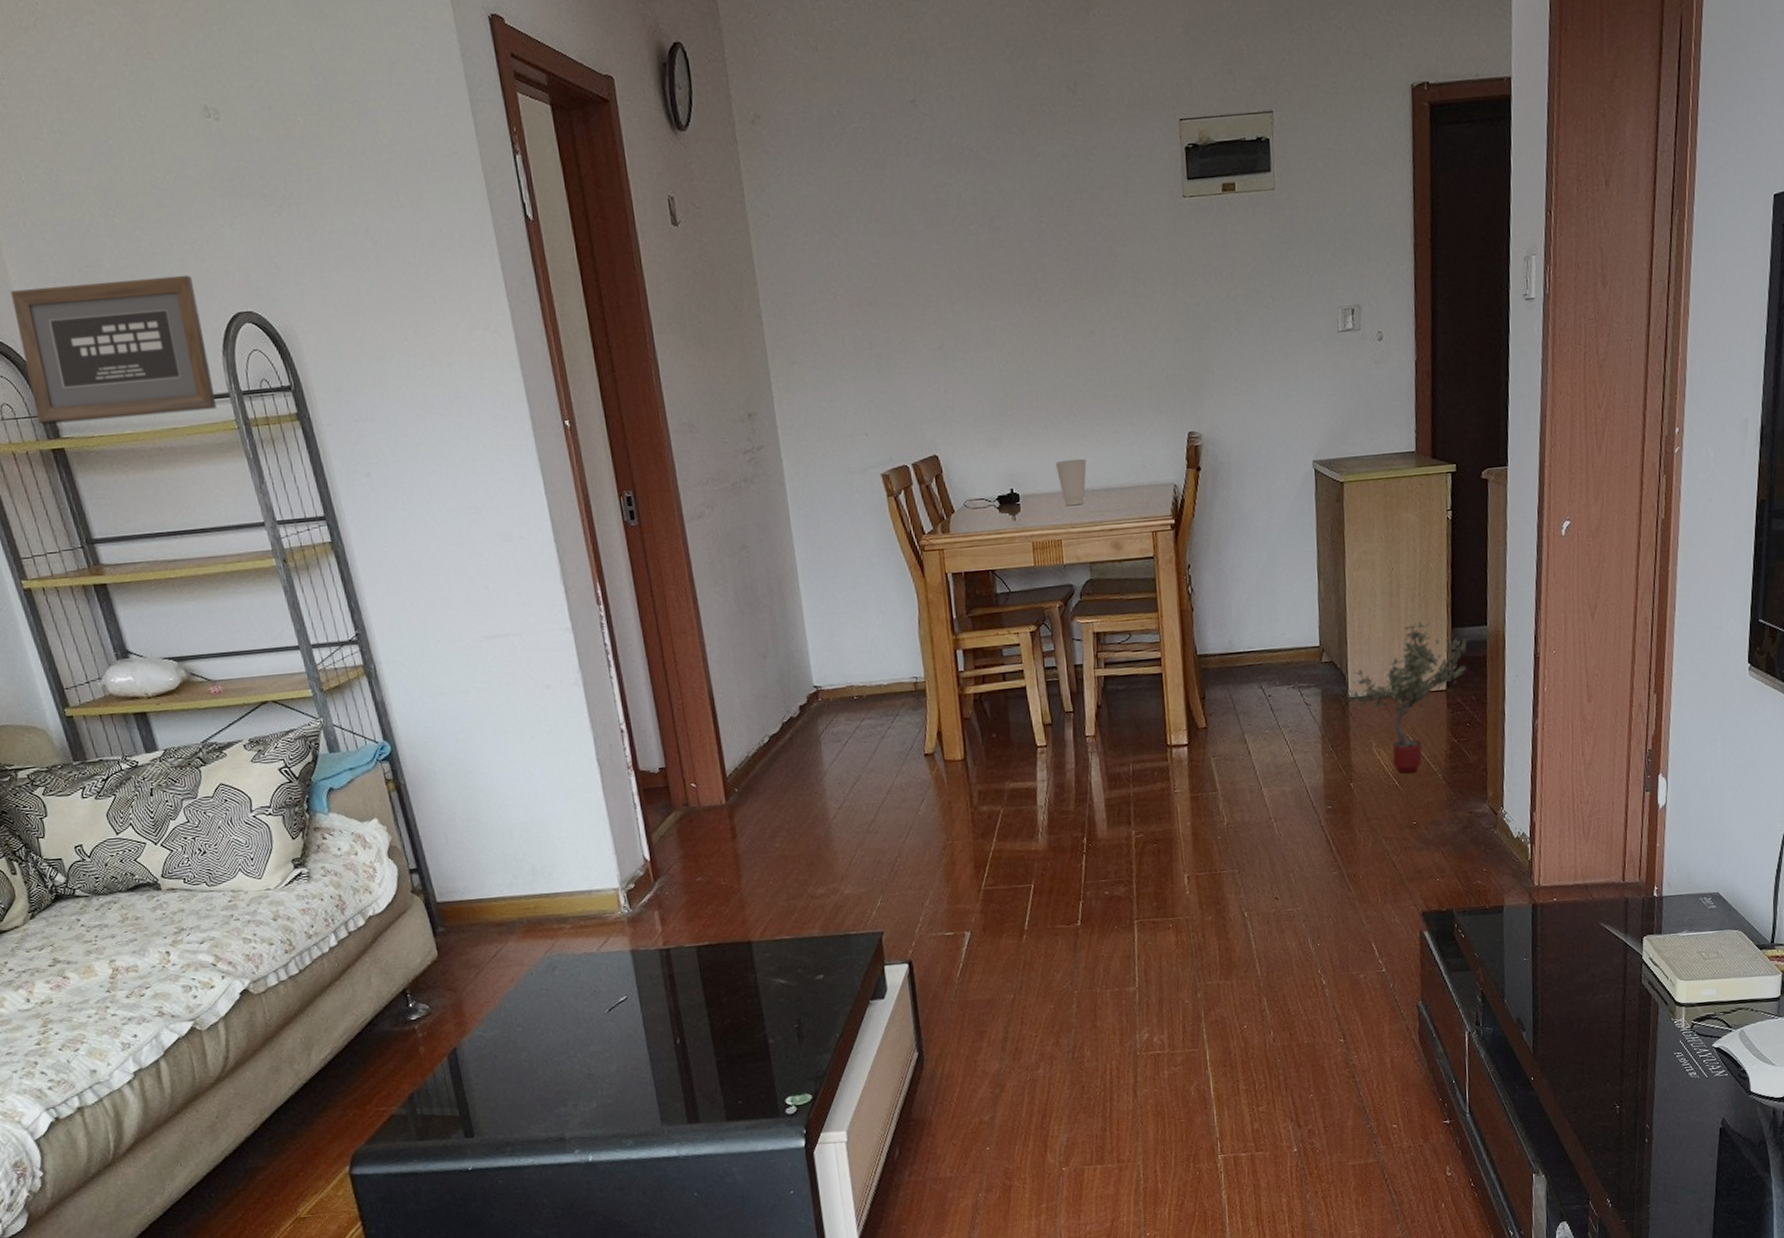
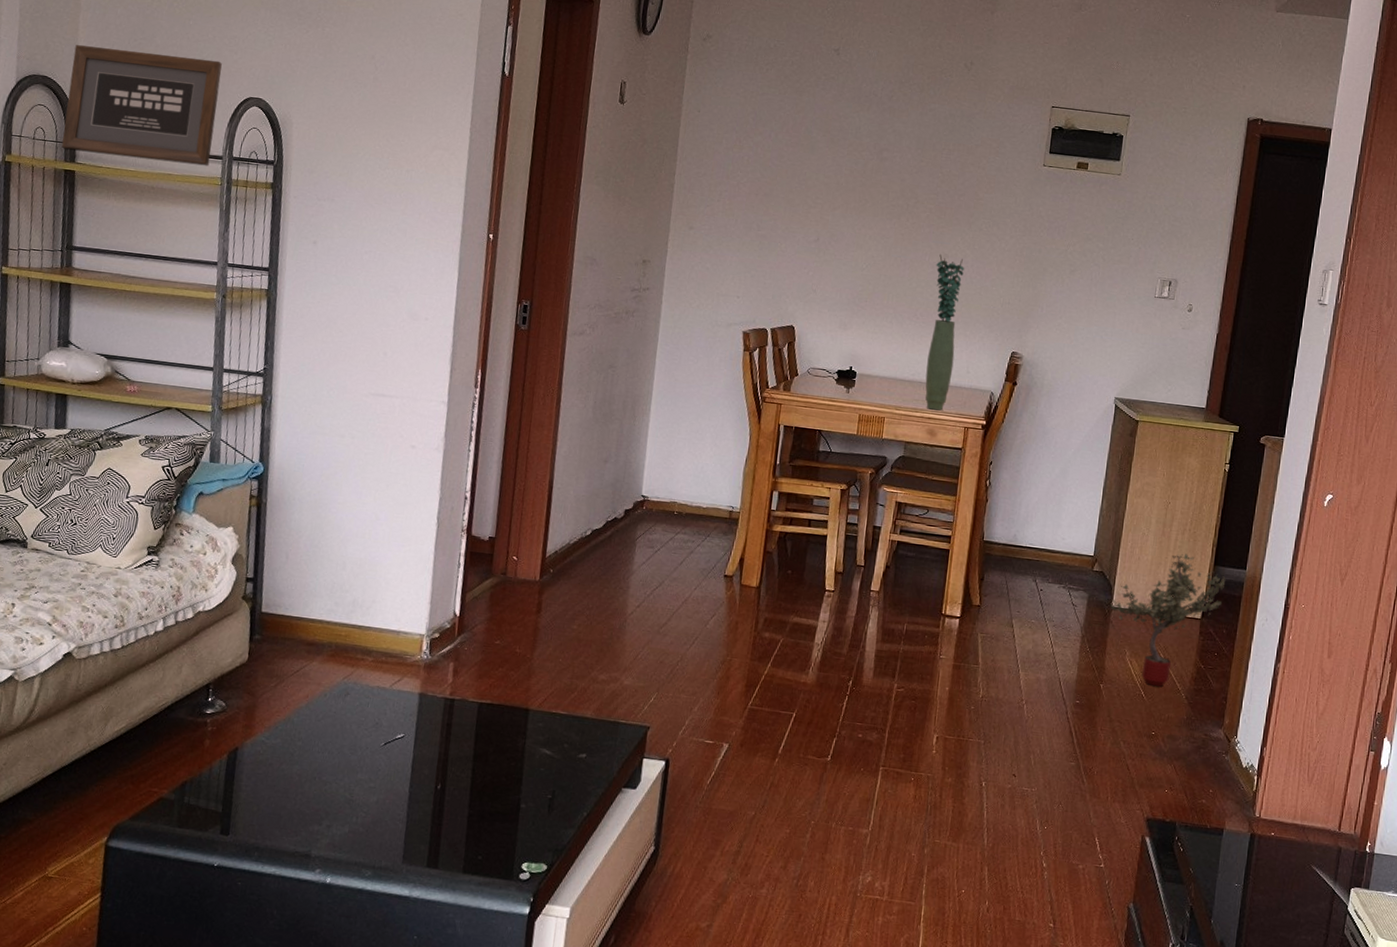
cup: present [1055,458,1087,506] -> none [892,352,920,392]
vase: none [1083,332,1127,520] -> present [925,254,964,411]

